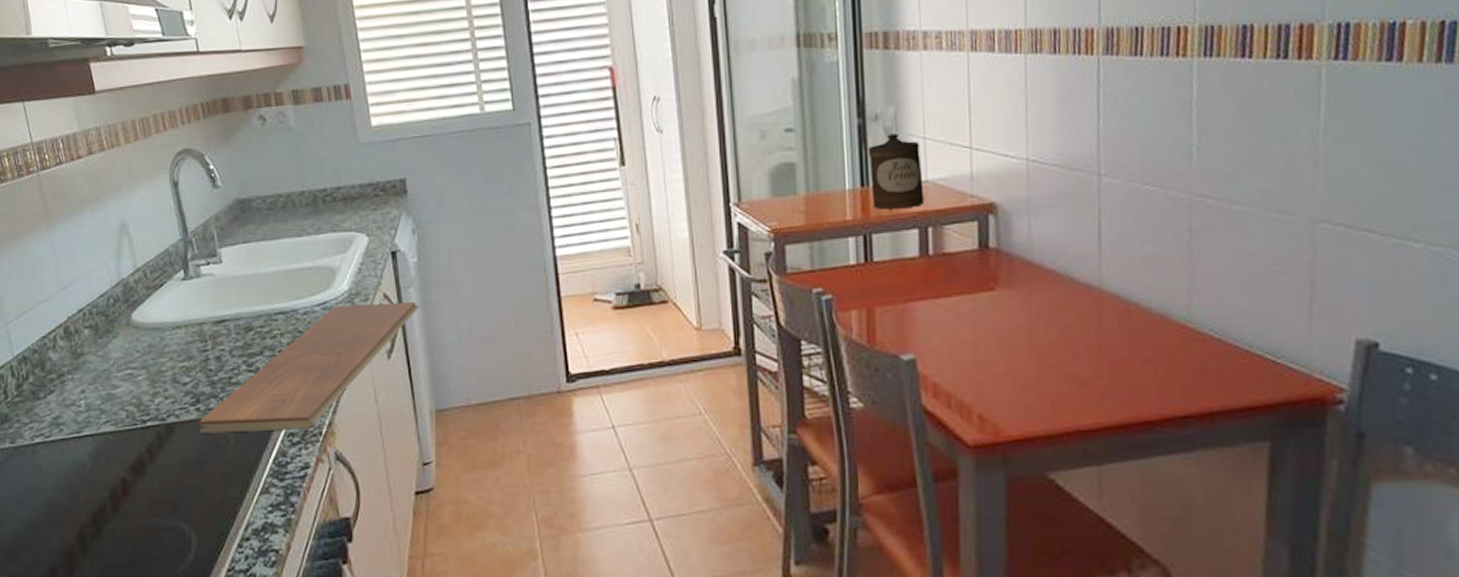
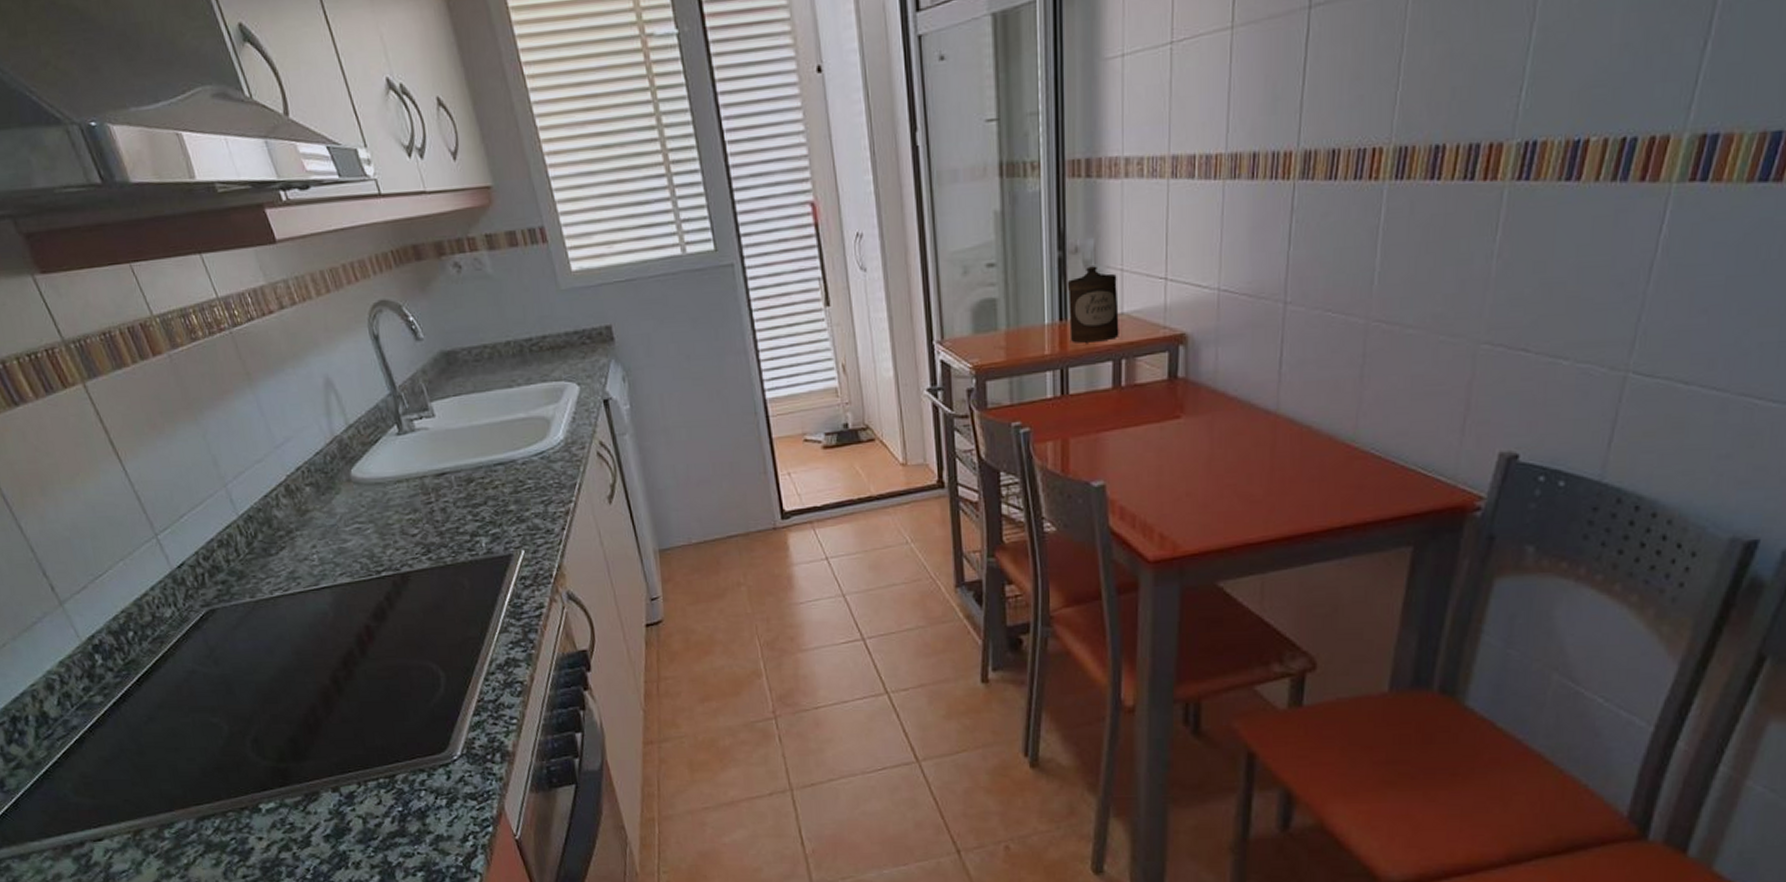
chopping board: present [199,302,419,433] -> none [432,449,635,580]

